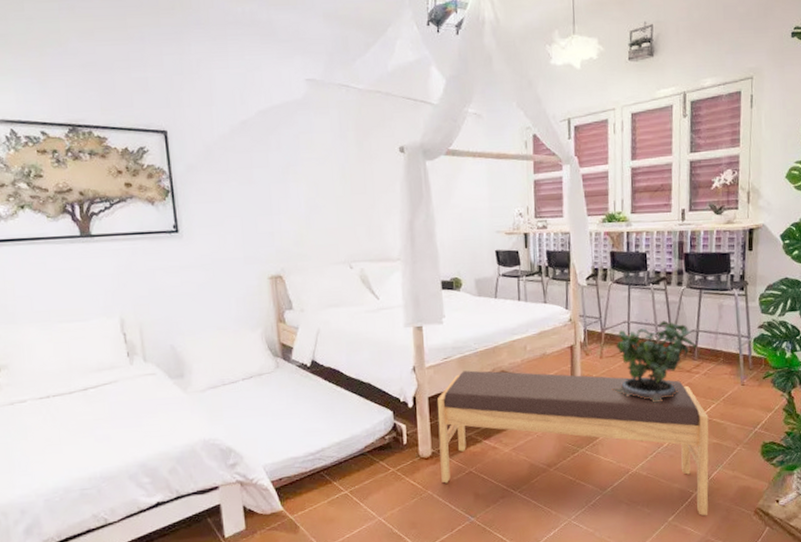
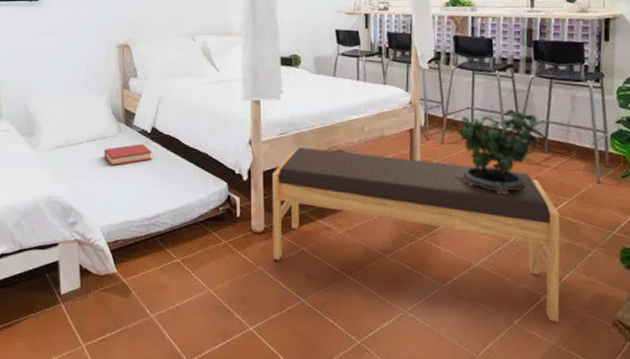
hardback book: none [261,378,314,404] -> present [104,144,152,167]

